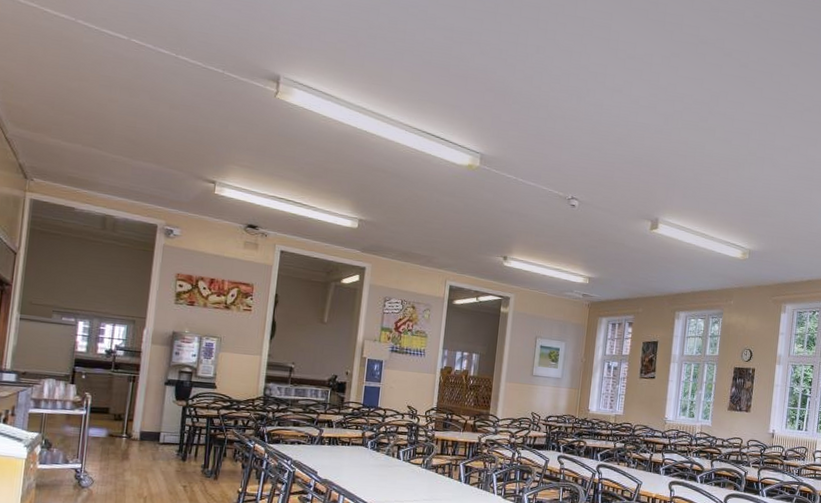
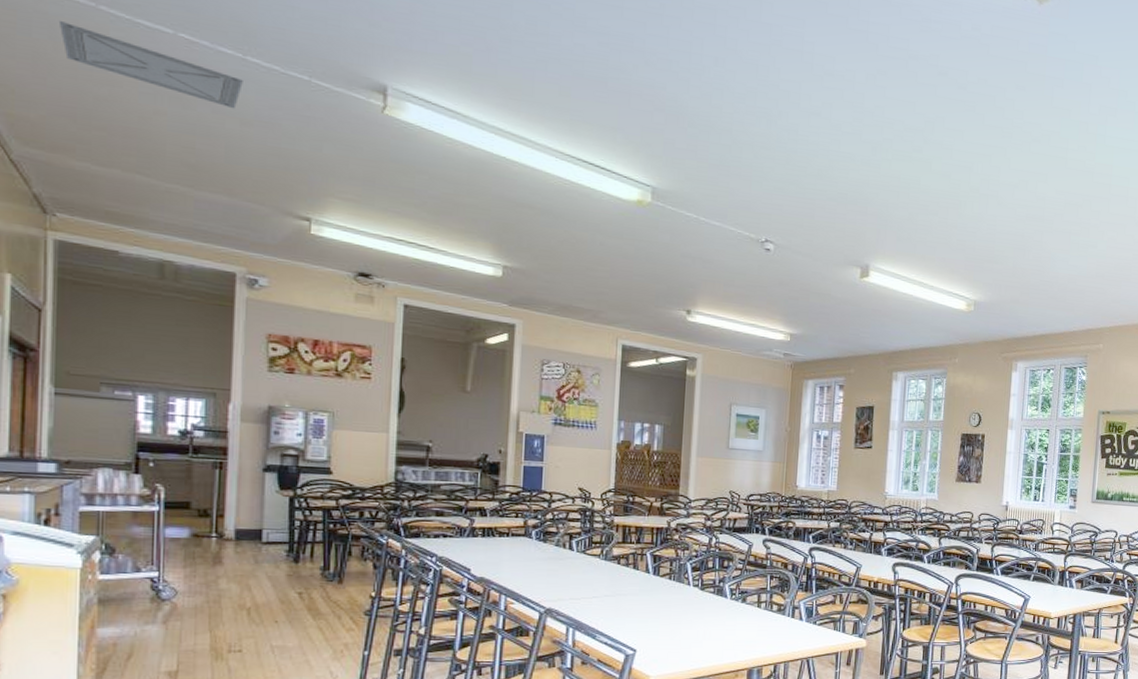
ceiling vent: none [48,31,175,97] -> present [58,20,243,109]

